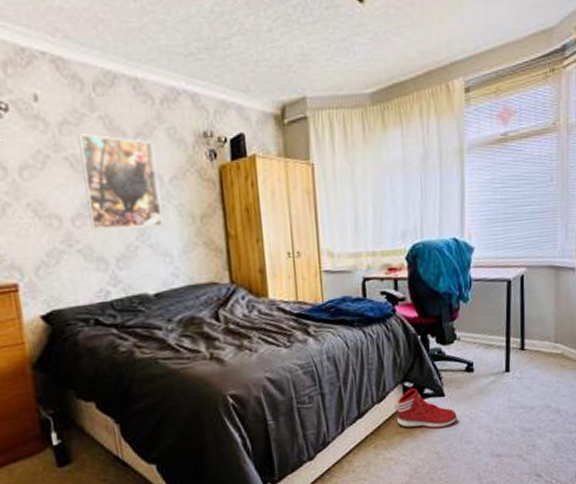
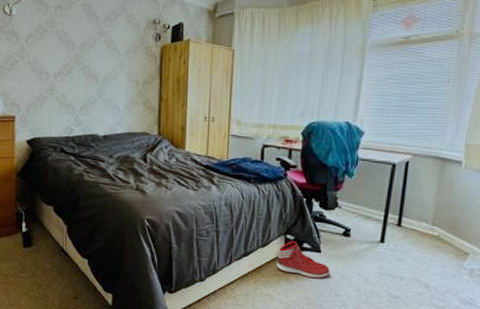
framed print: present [78,134,164,230] -> none [67,16,117,86]

